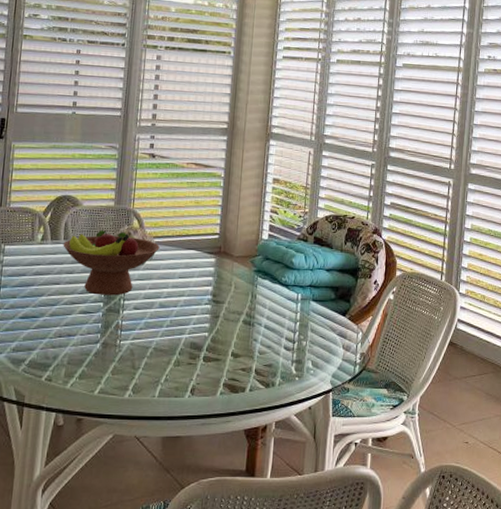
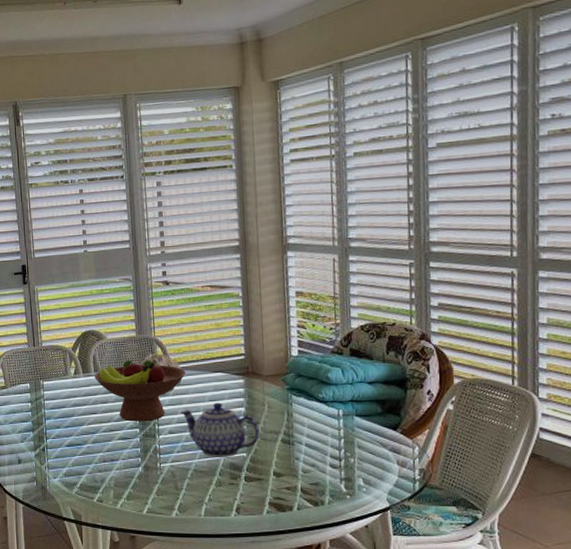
teapot: none [149,280,224,336] -> present [181,402,260,457]

